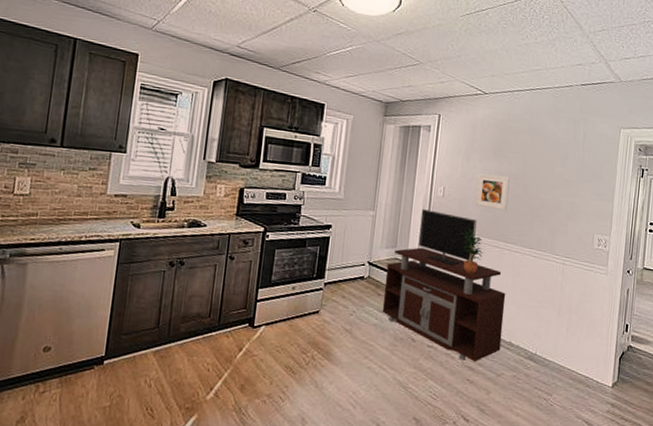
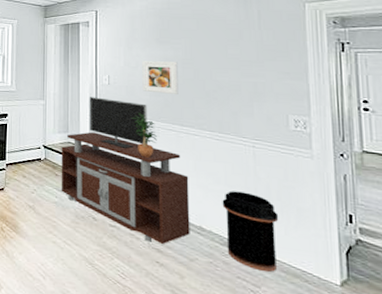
trash can: none [530,306,575,380] -> present [222,190,279,272]

